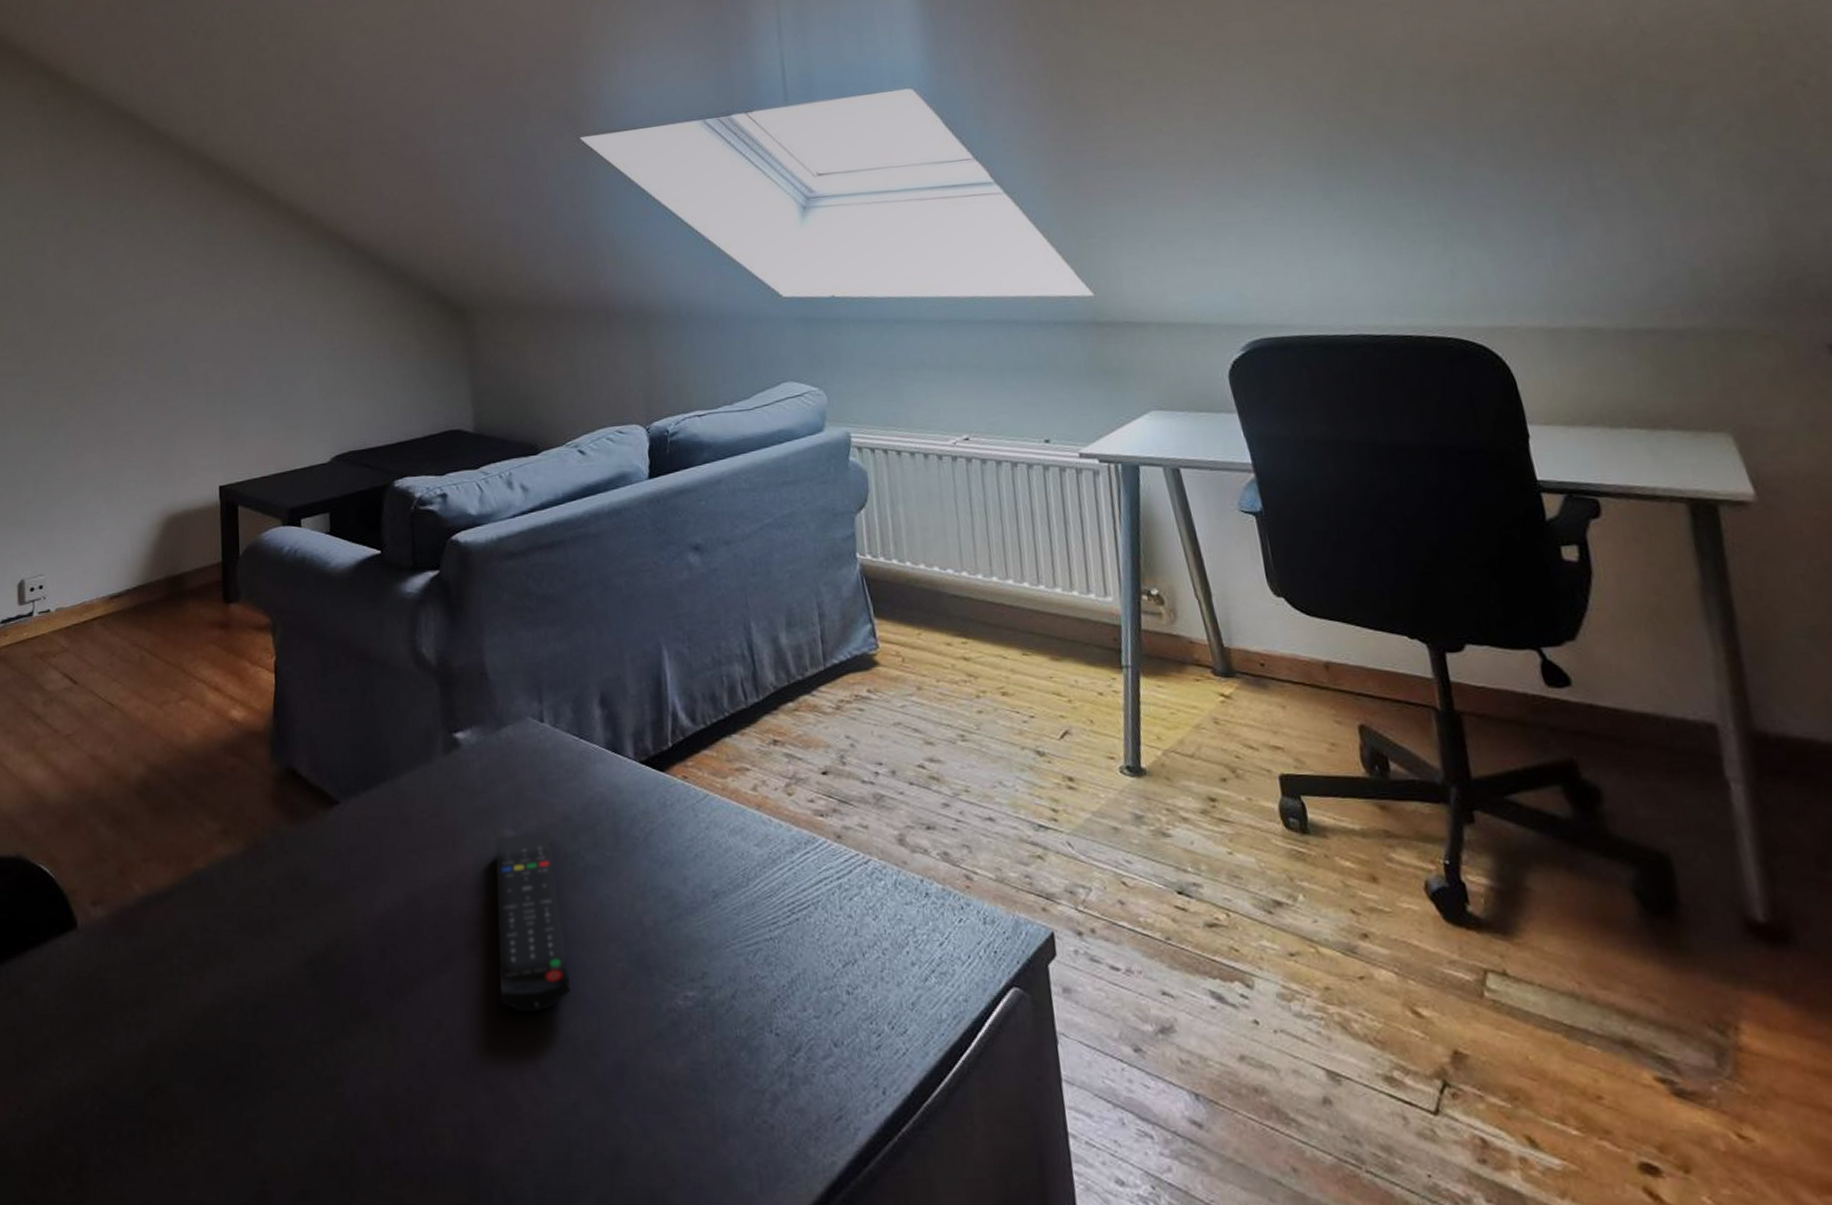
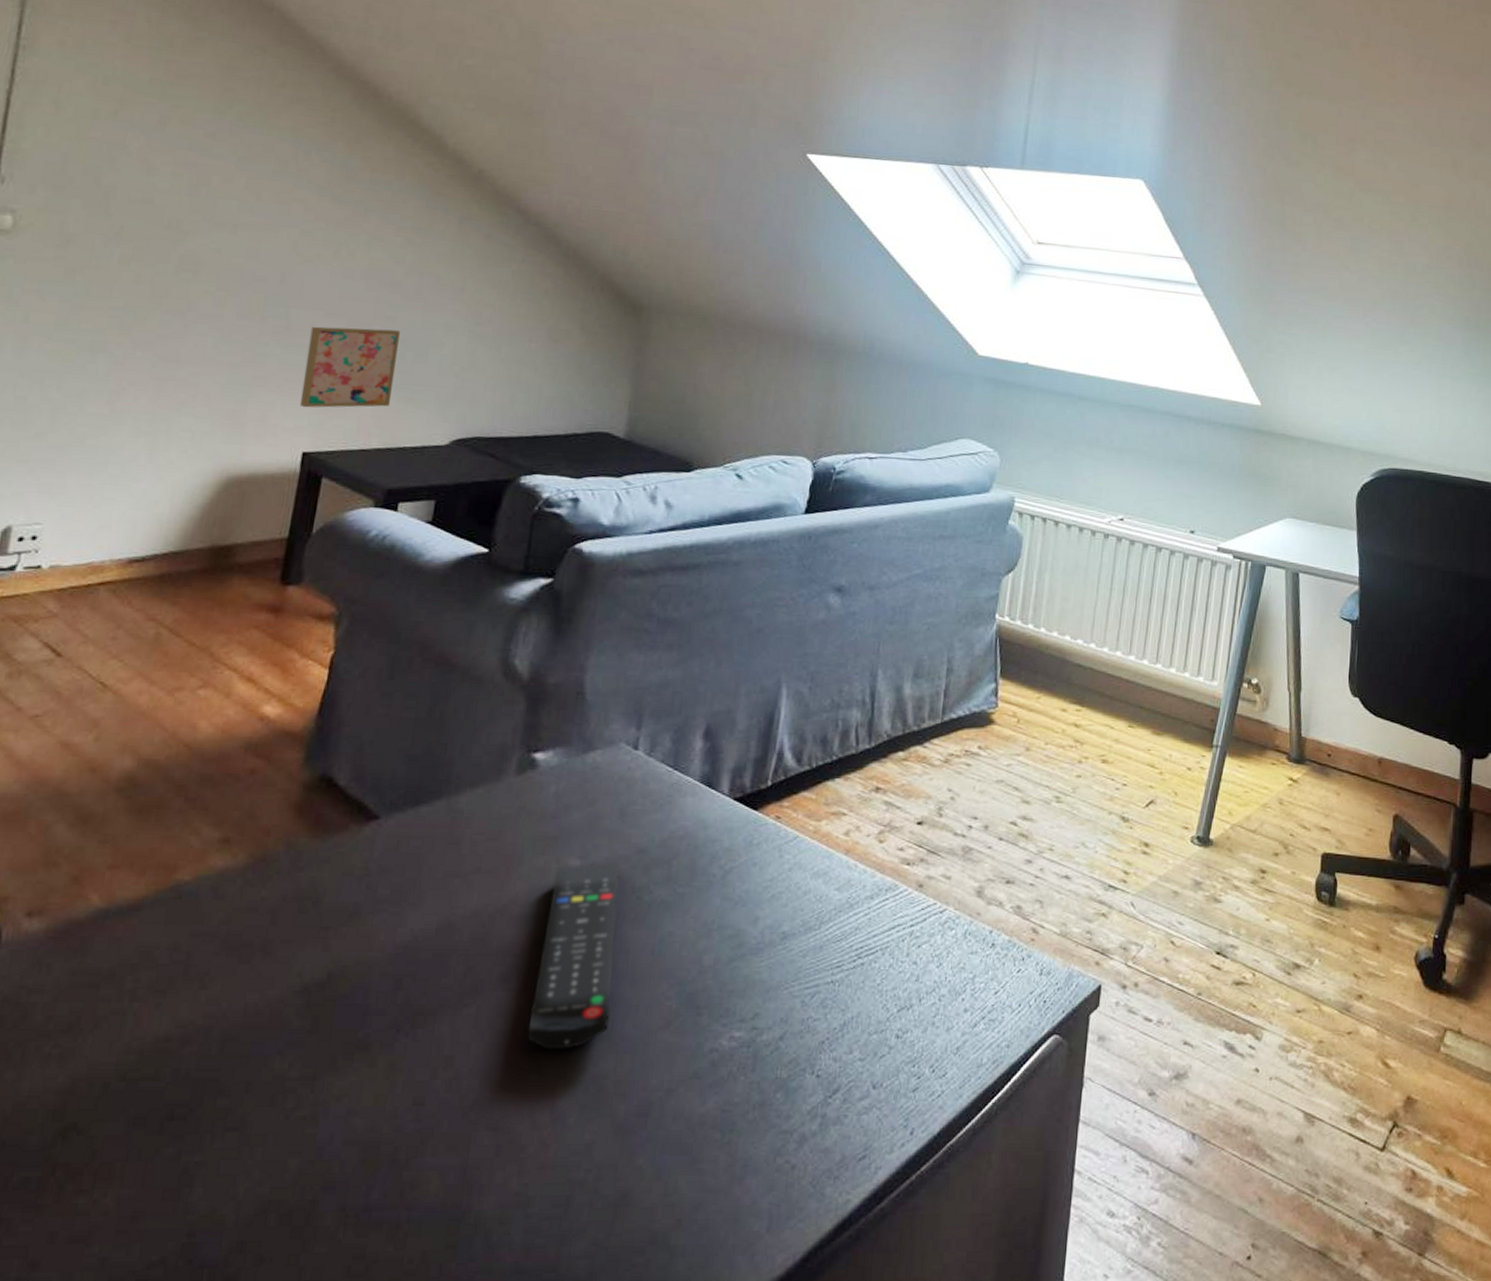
wall art: none [205,368,278,448] -> present [299,326,400,408]

